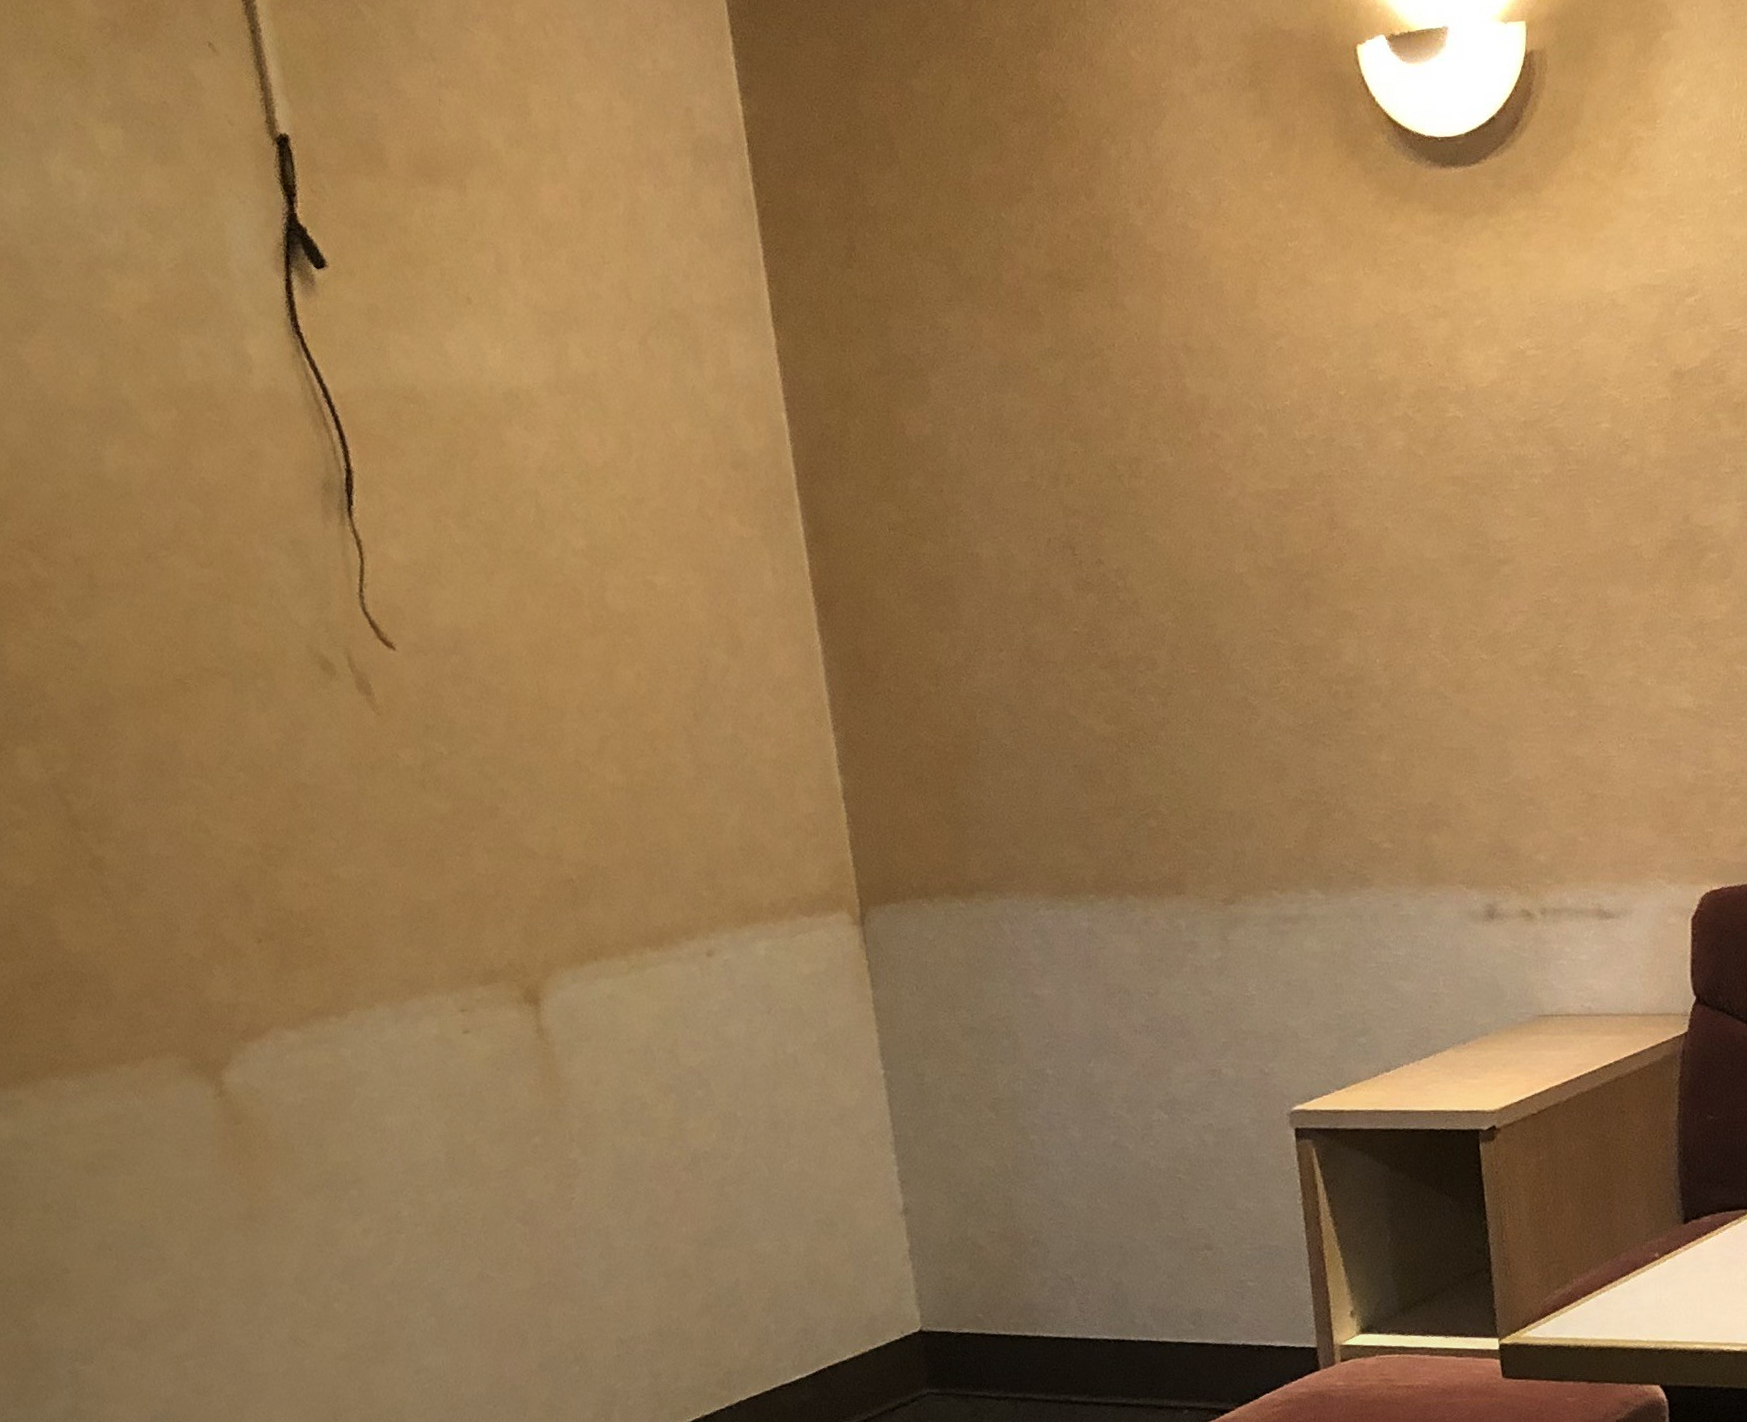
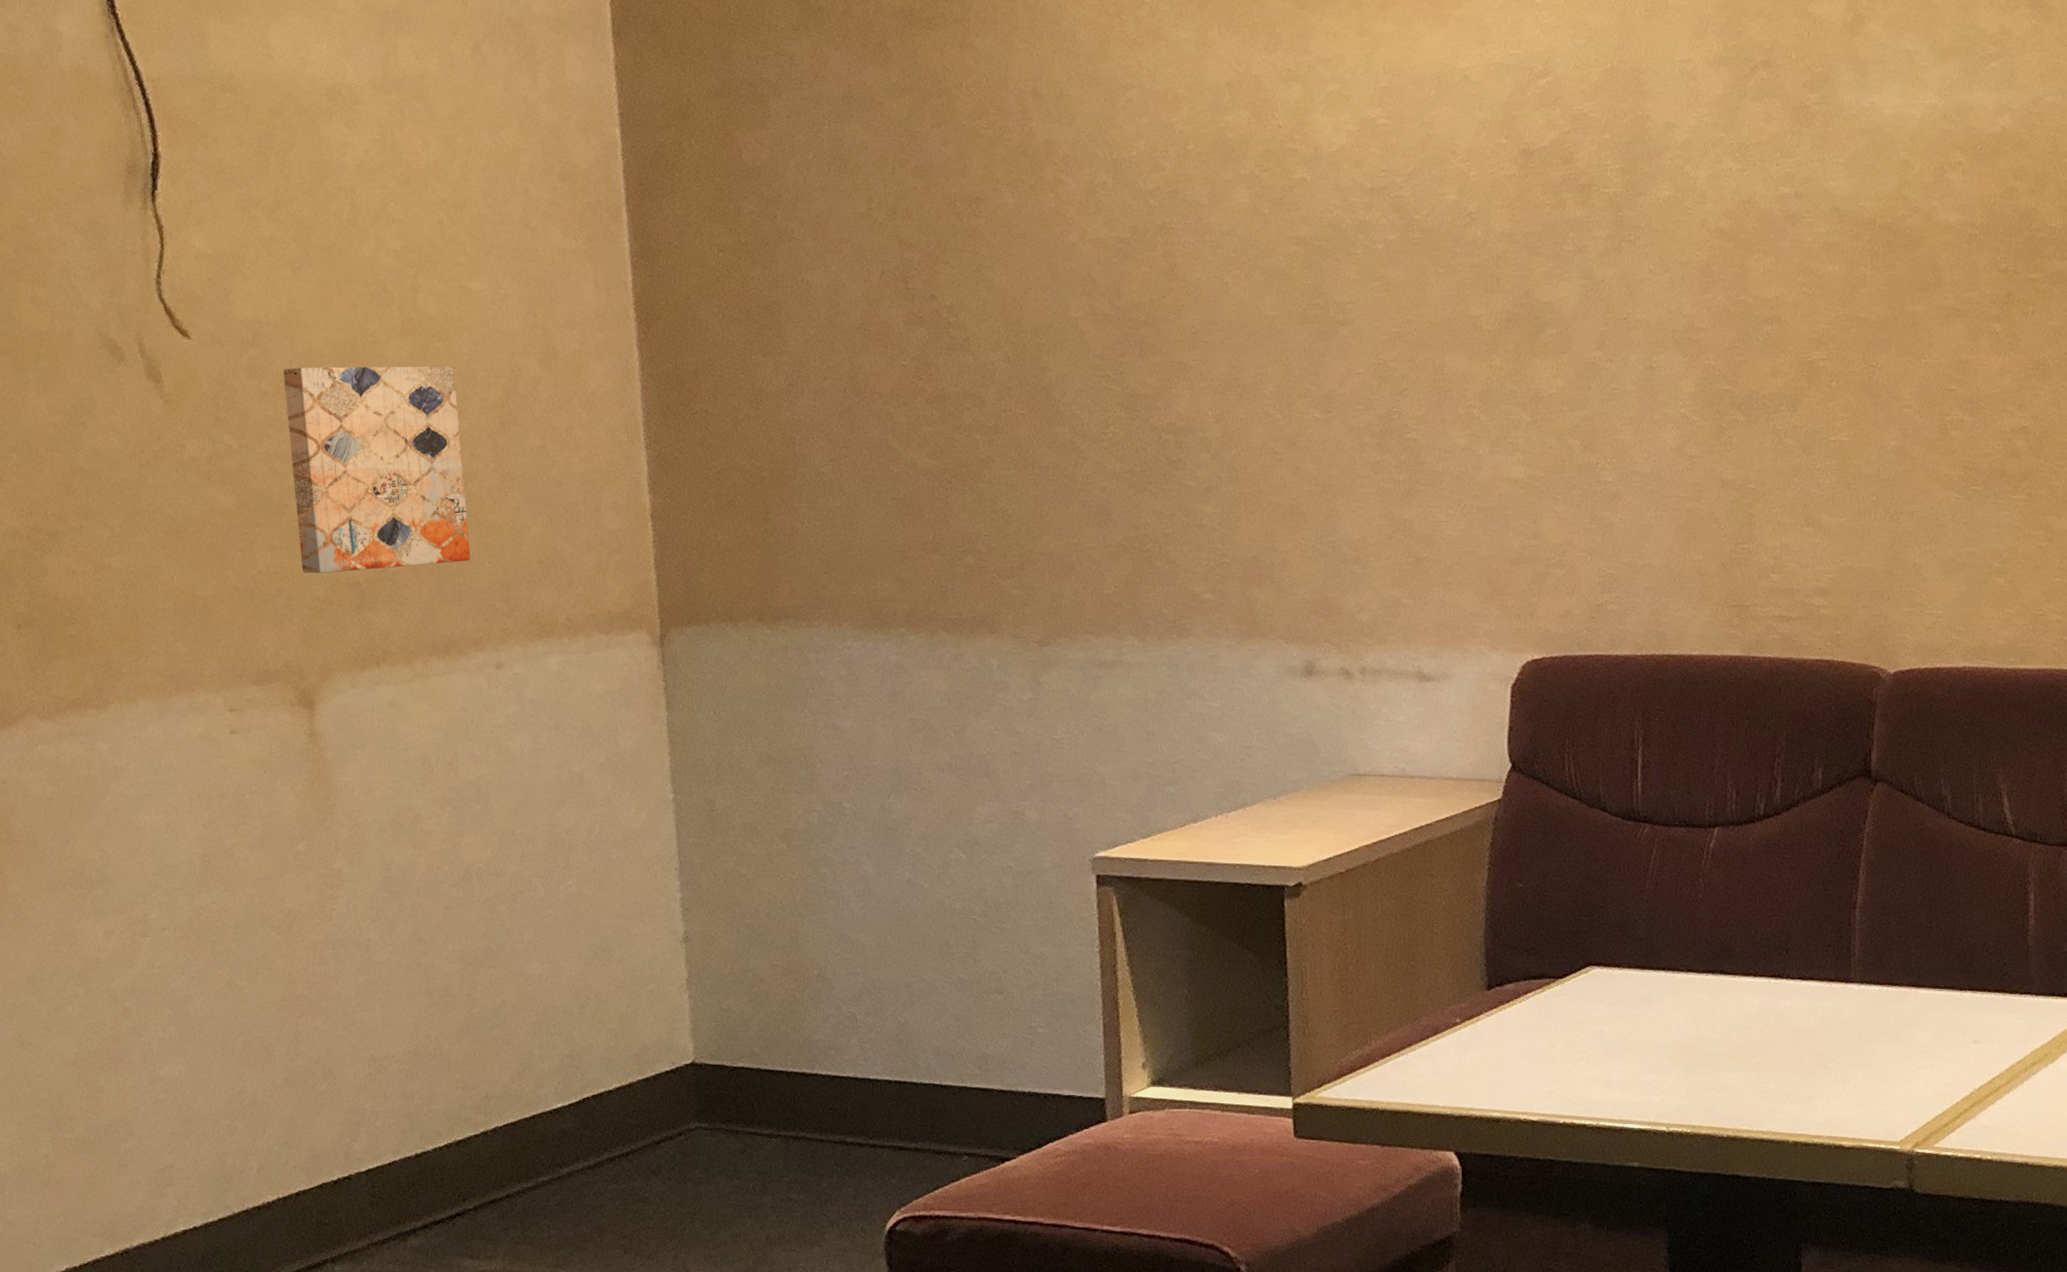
wall art: none [484,661,675,874] -> present [283,366,471,574]

